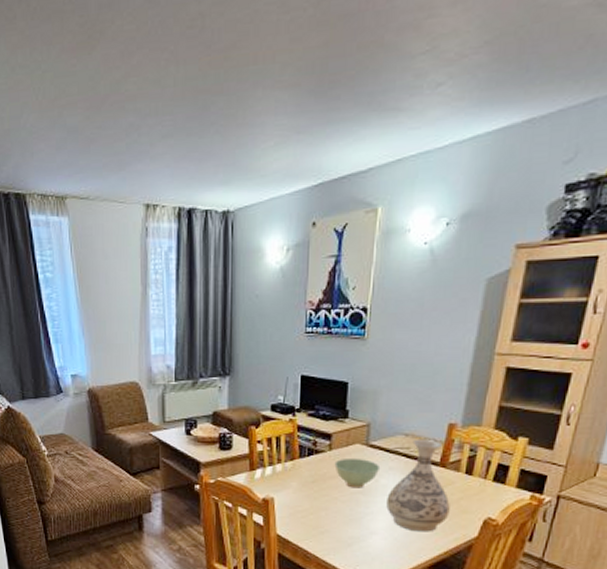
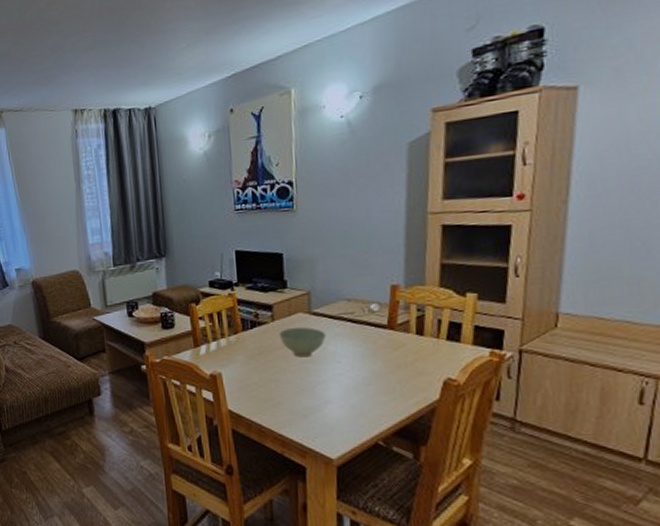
vase: present [386,439,450,532] -> none [337,302,406,398]

